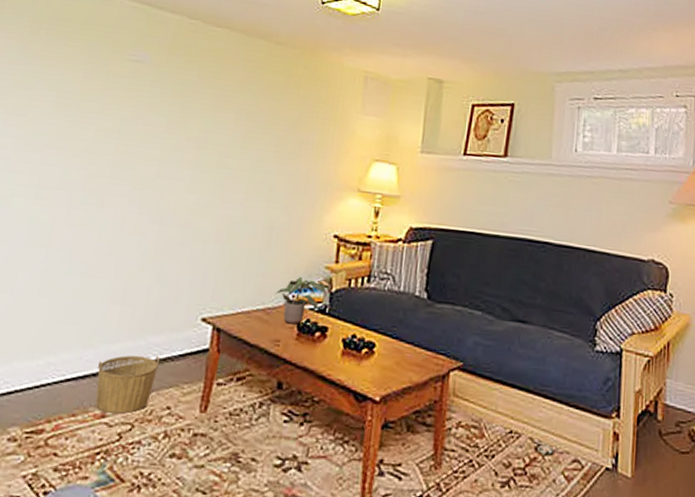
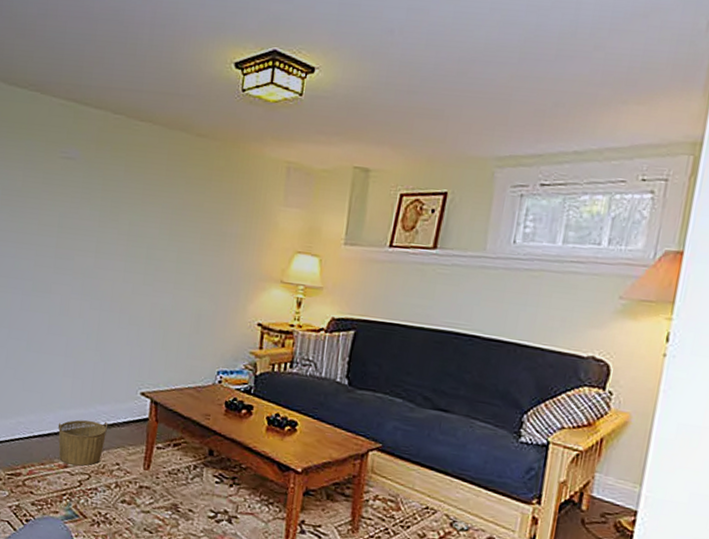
potted plant: present [274,277,327,325] -> none [204,361,251,402]

